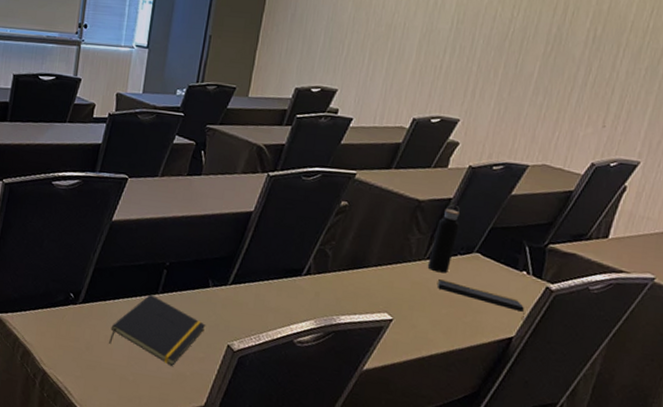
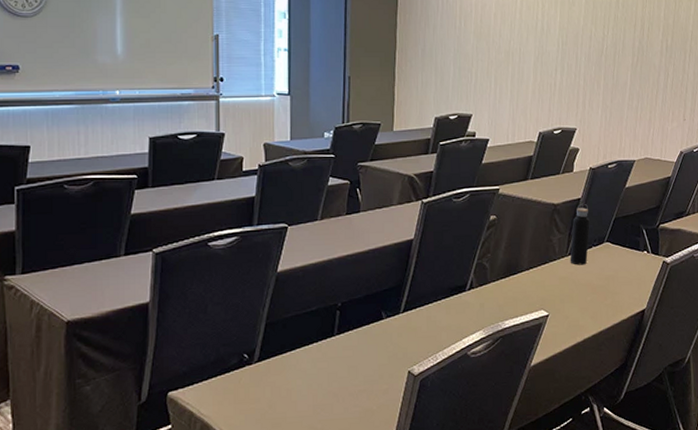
notepad: present [109,294,206,366] -> none [291,338,385,404]
notepad: present [437,278,525,321] -> none [579,270,651,294]

